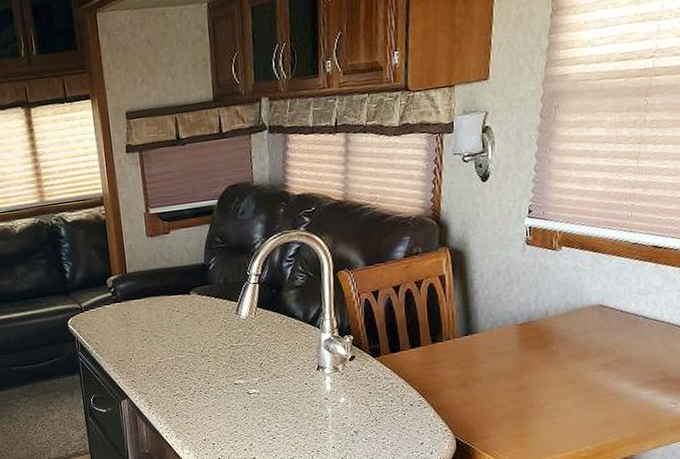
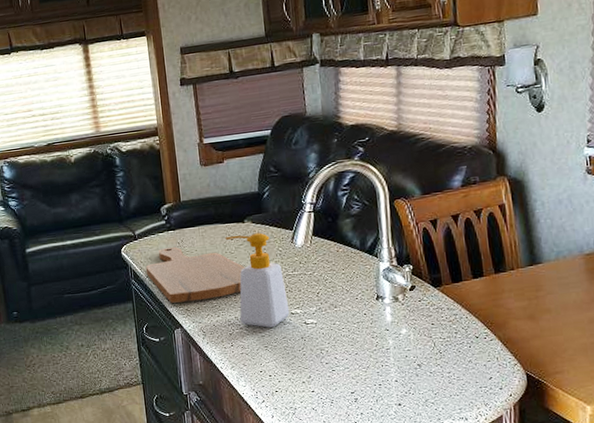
cutting board: none [92,318,191,375] -> present [145,246,245,303]
soap bottle: none [171,304,234,398] -> present [225,232,290,328]

